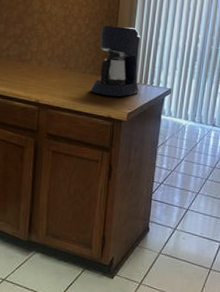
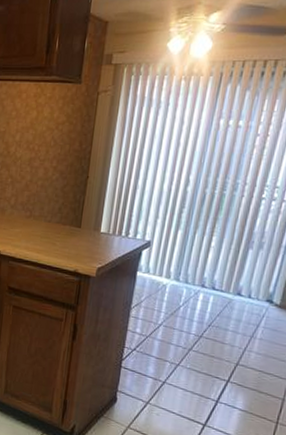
coffee maker: present [90,24,141,97] -> none [56,166,116,250]

